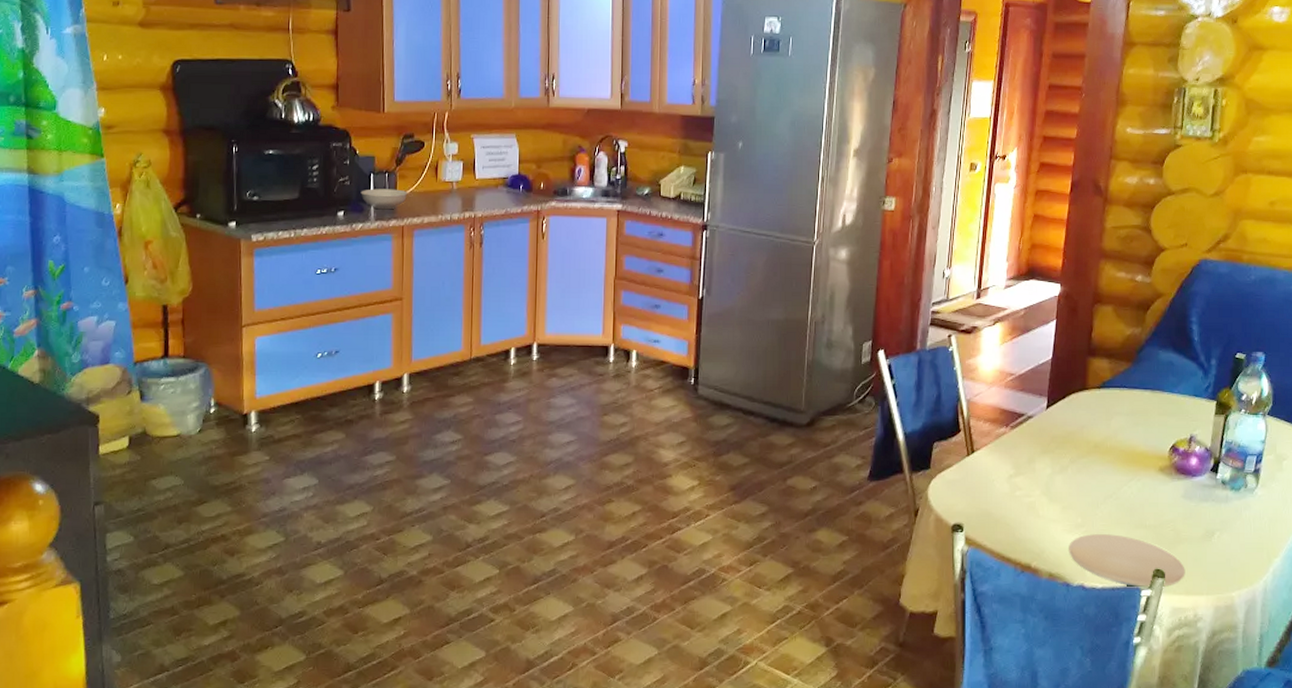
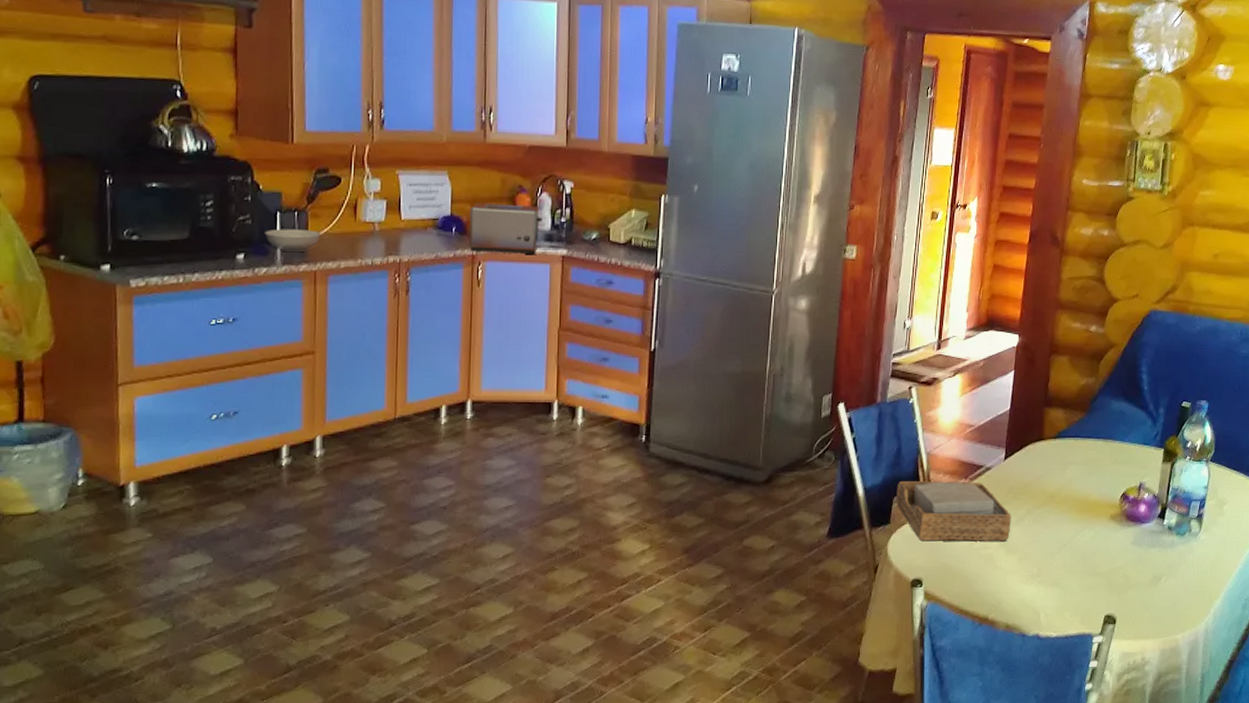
toaster: none [535,162,600,210] -> present [469,203,543,255]
napkin holder: none [935,427,1054,491] -> present [895,480,1011,542]
plate: present [1069,534,1185,588] -> none [1025,583,1134,635]

